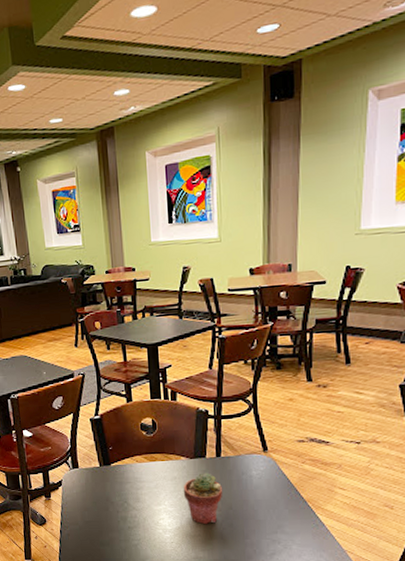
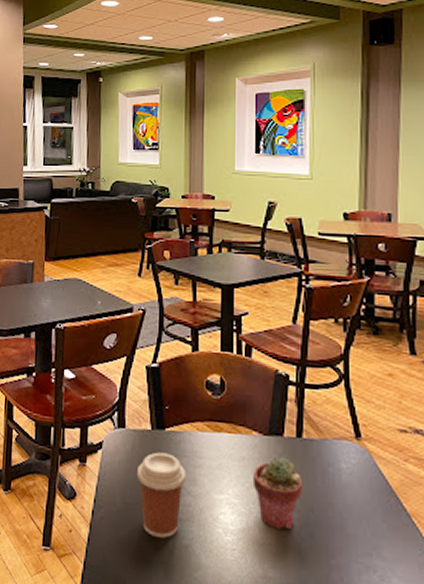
coffee cup: none [91,482,131,542] -> present [136,452,187,538]

